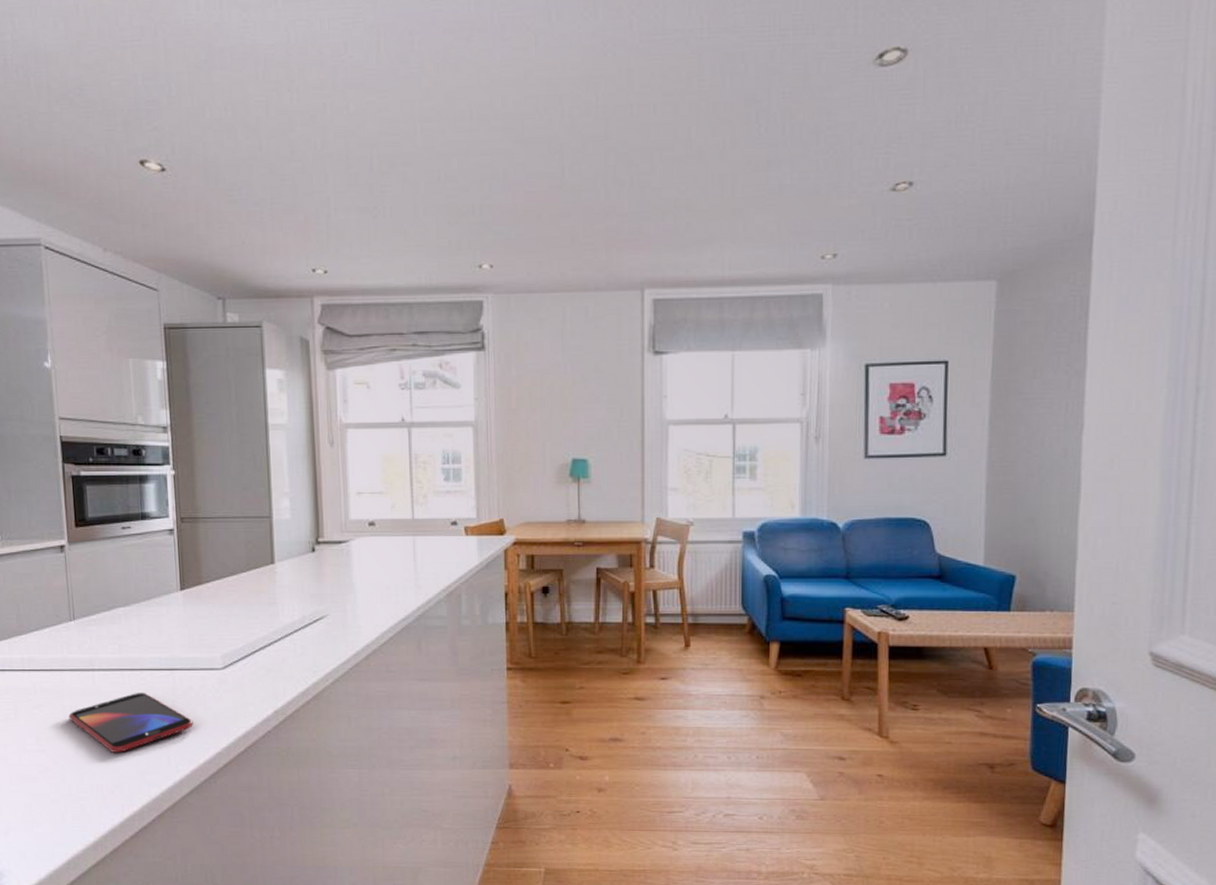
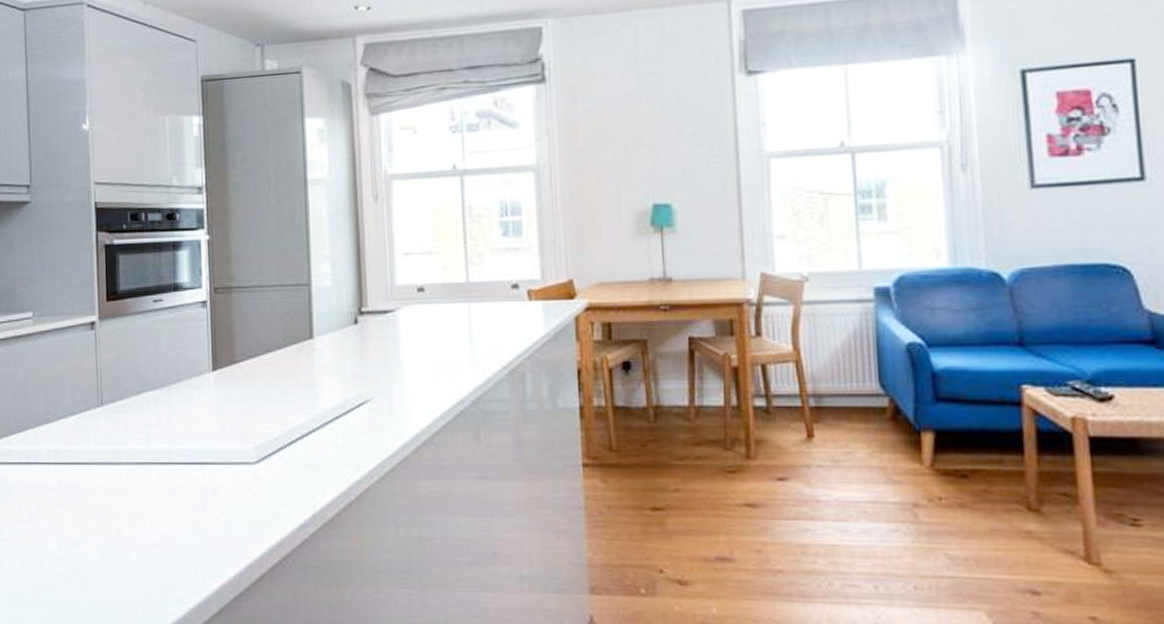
smartphone: present [68,692,194,753] -> none [92,489,224,562]

